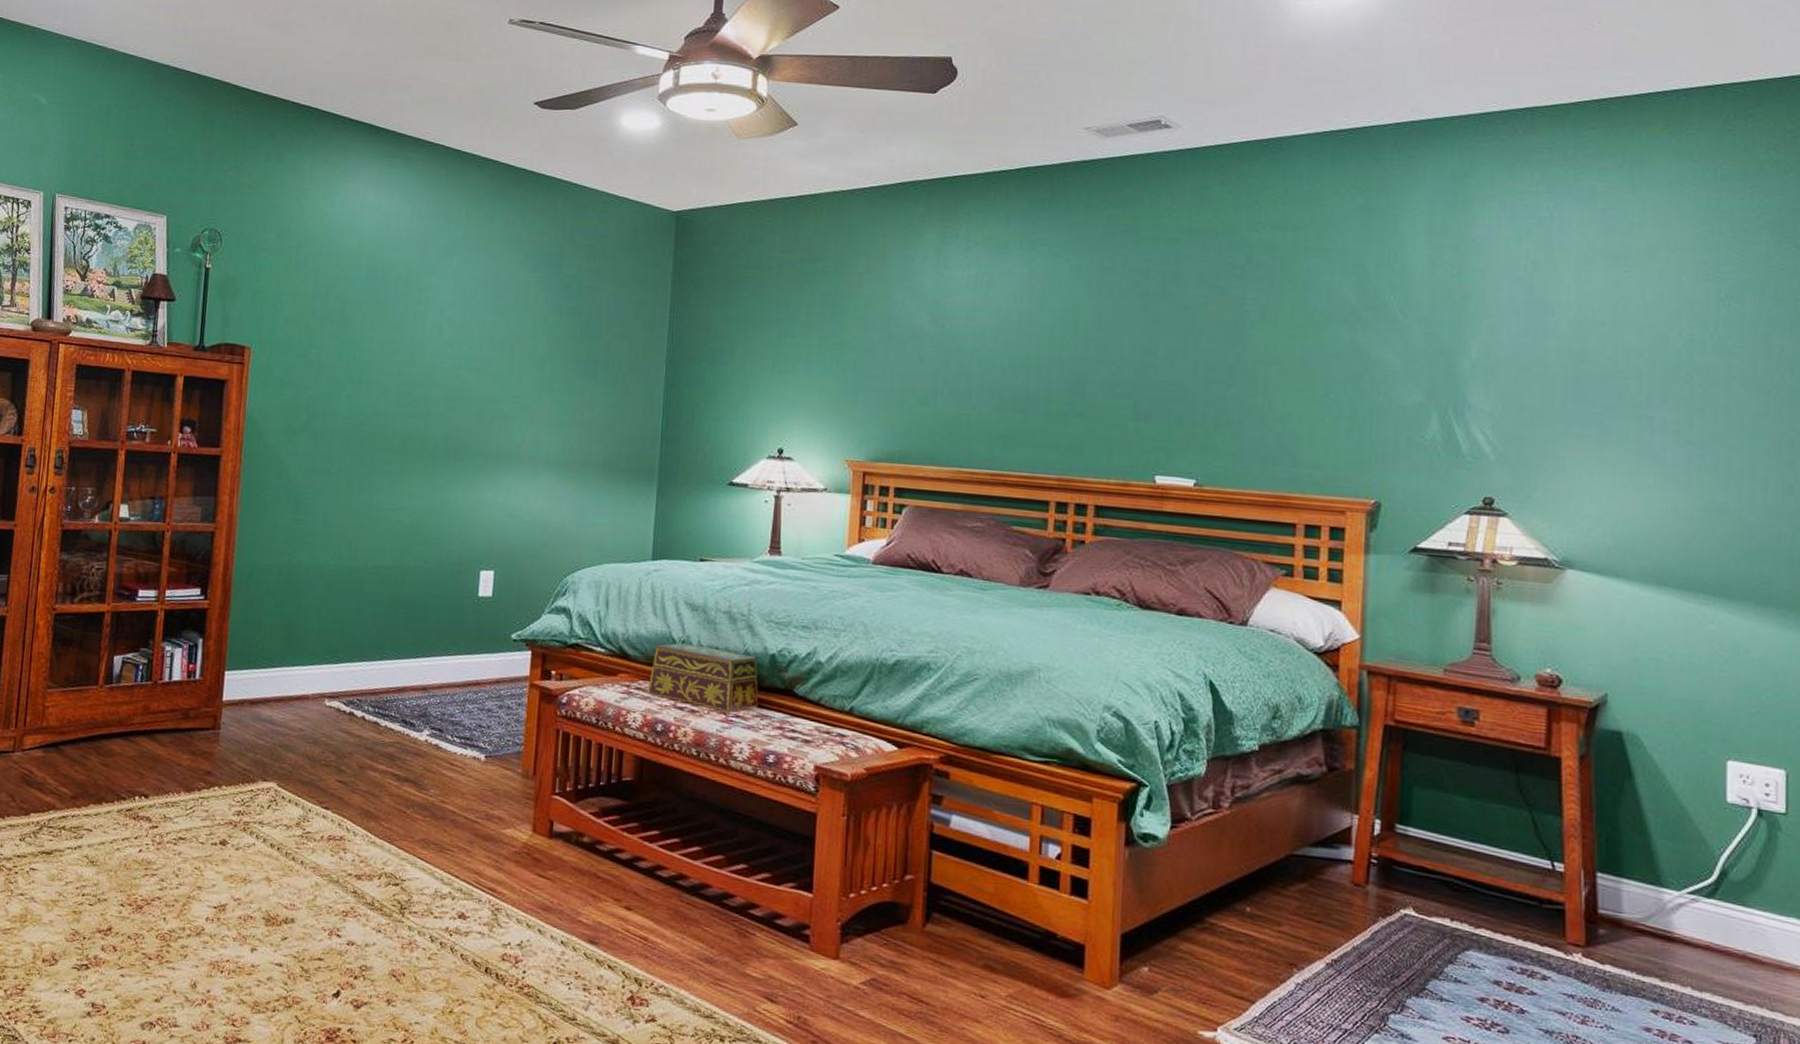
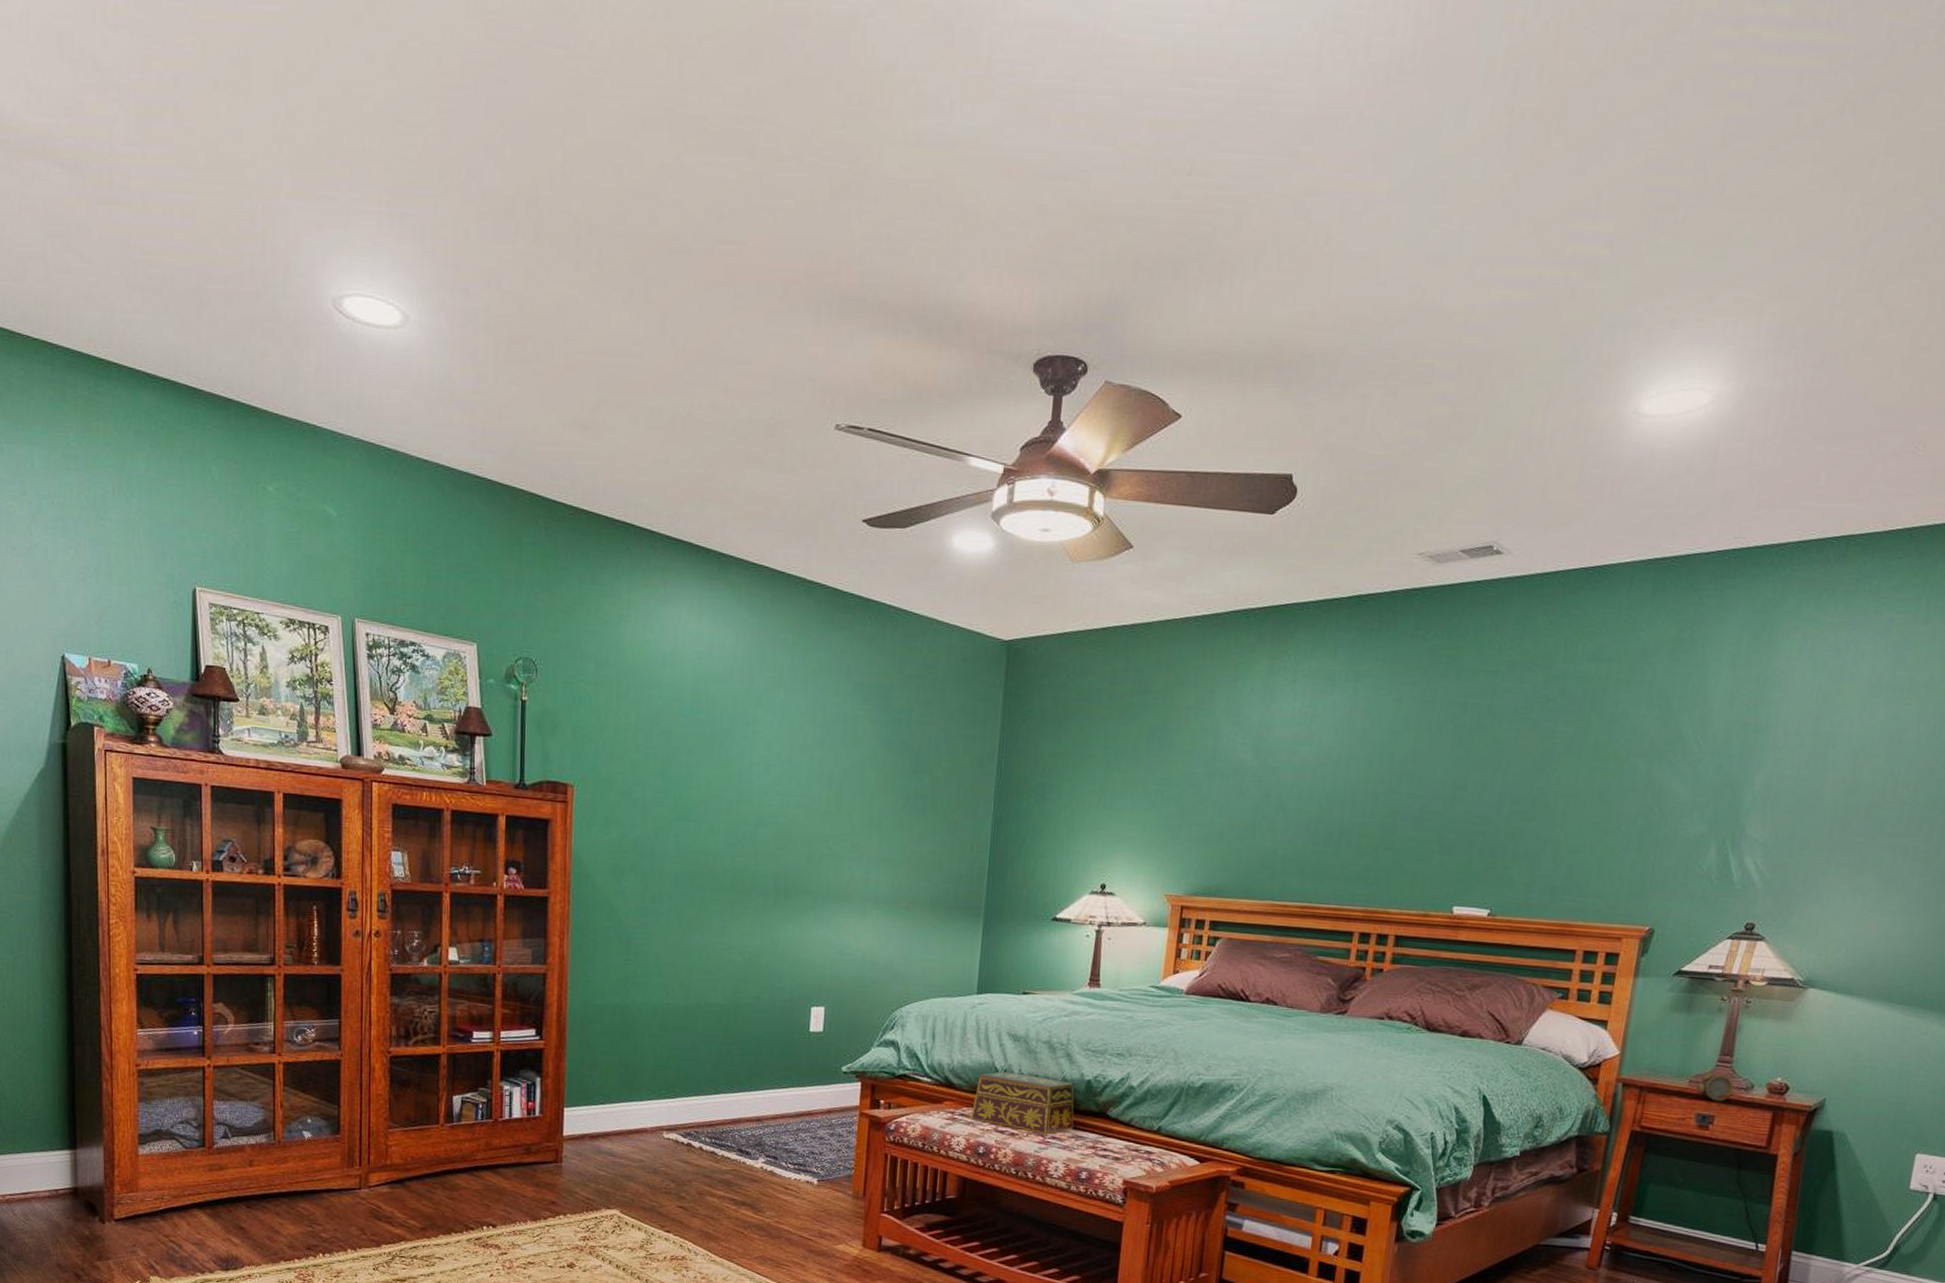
alarm clock: none [1449,660,1498,694] -> present [1693,1072,1735,1102]

